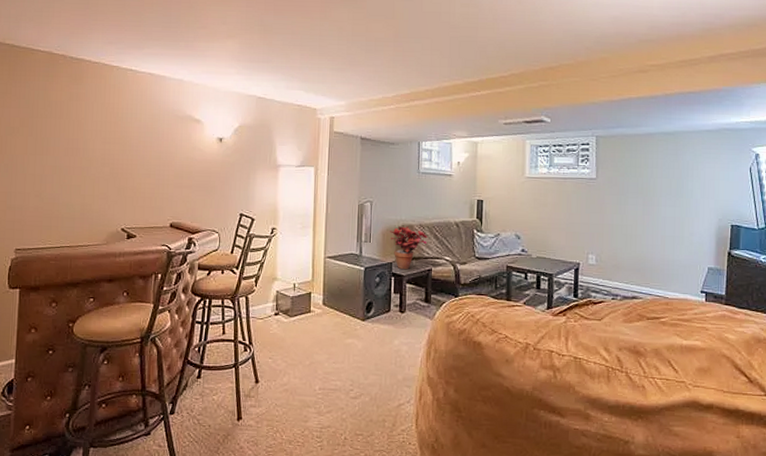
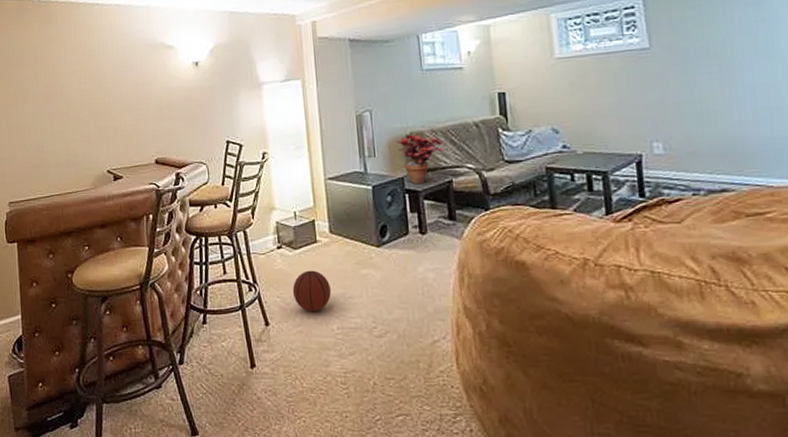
basketball: none [283,336,318,373] -> present [292,270,332,311]

